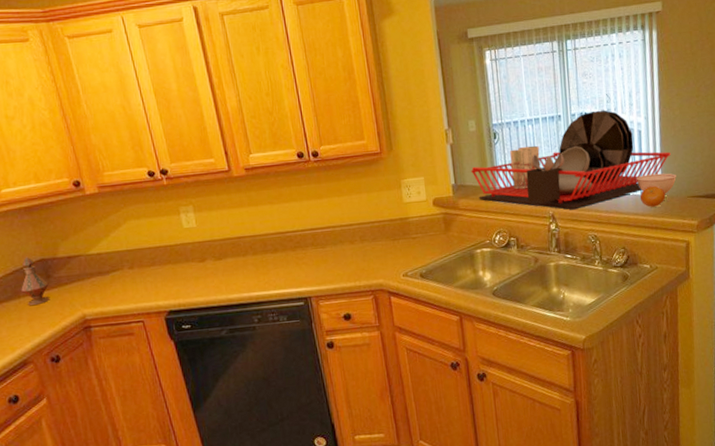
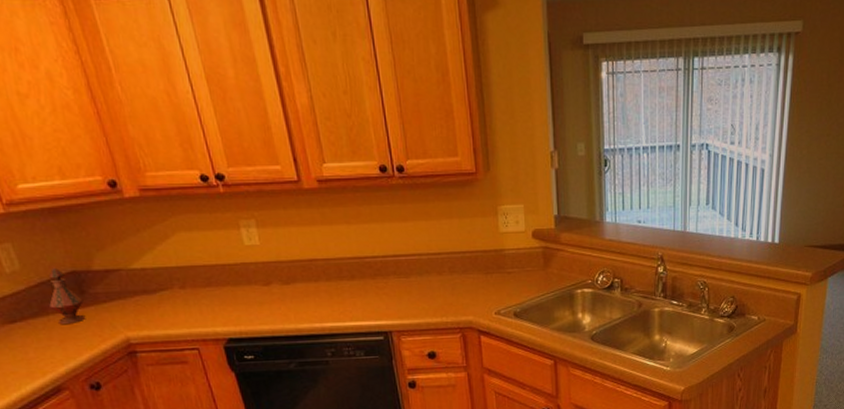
dish rack: present [470,110,671,210] -> none [576,142,793,253]
bowl: present [636,173,676,194] -> none [753,218,796,242]
fruit: present [640,184,666,207] -> none [755,230,782,255]

